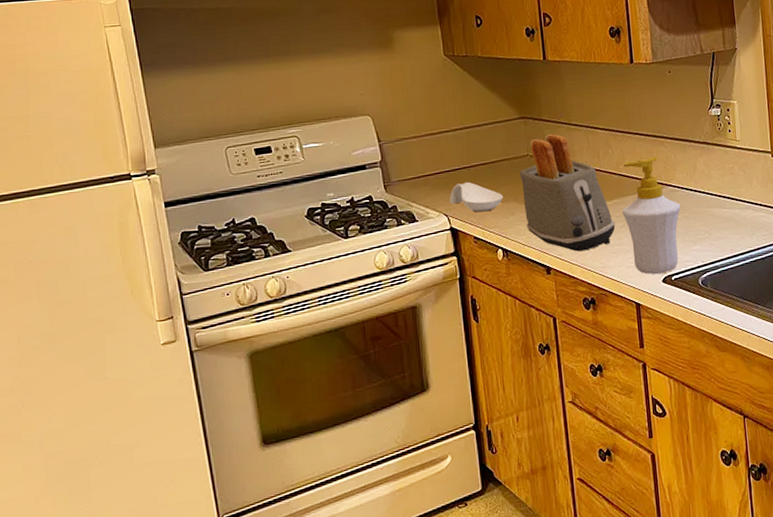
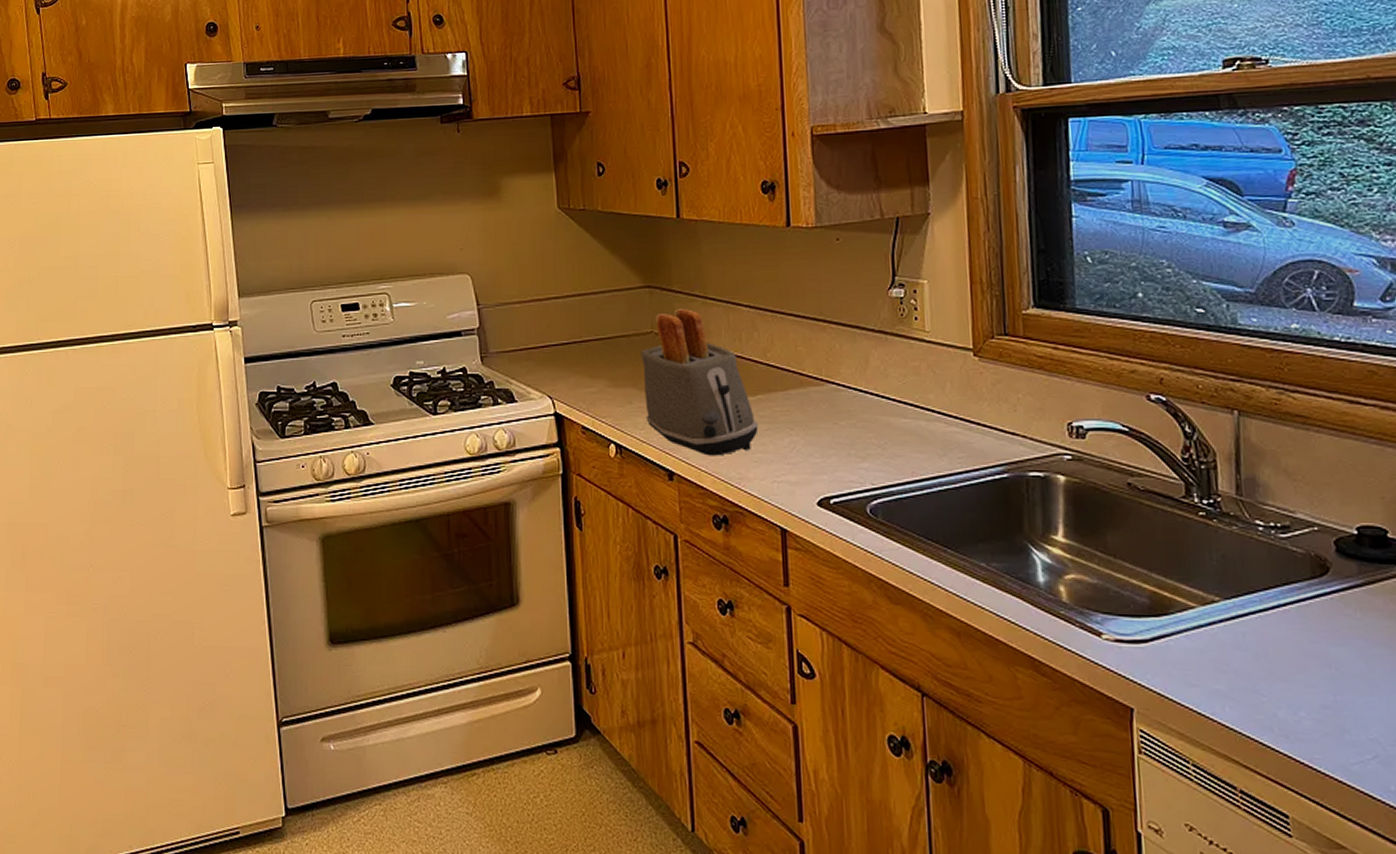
spoon rest: present [449,181,504,213] -> none [555,359,620,397]
soap bottle: present [622,157,681,275] -> none [767,345,846,495]

